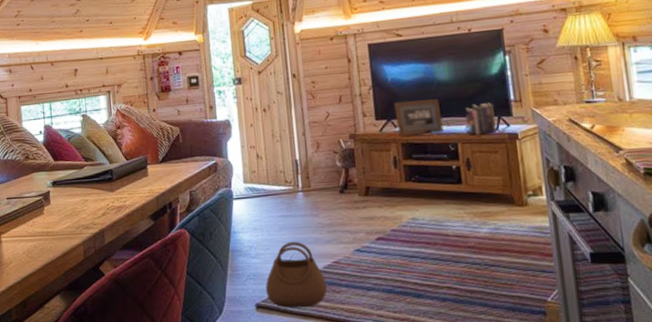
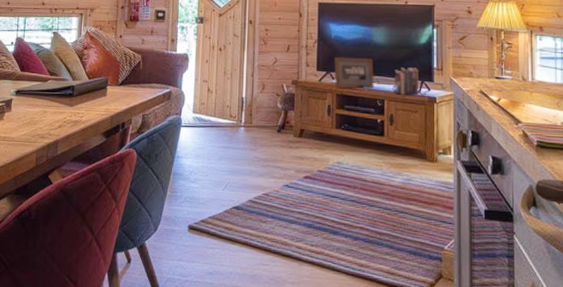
basket: present [266,241,327,308] -> none [200,171,255,233]

